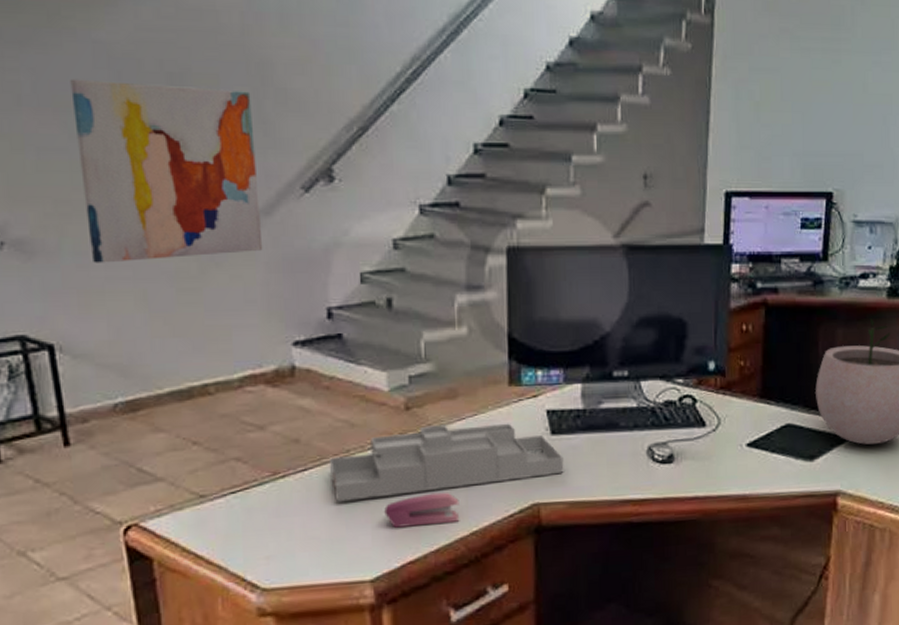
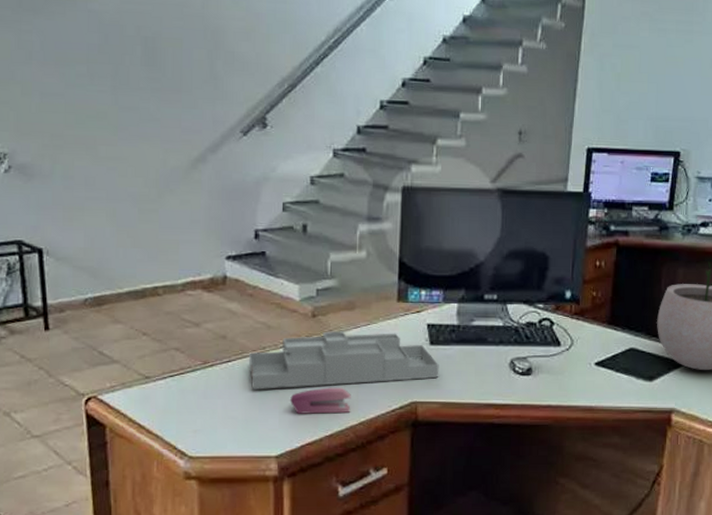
wall art: present [70,79,263,263] -> none [69,40,208,186]

